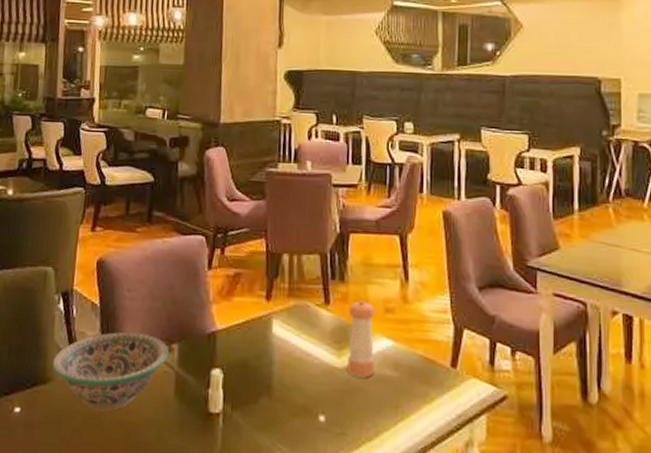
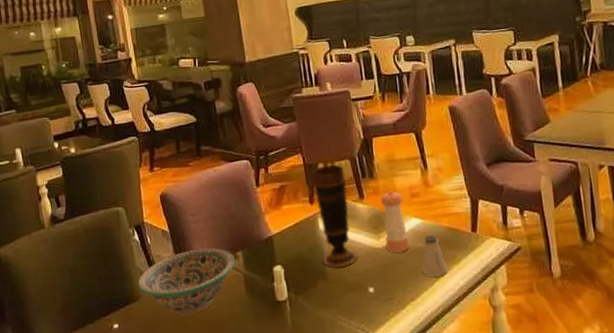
vase: none [271,256,312,385] -> present [312,164,358,268]
saltshaker: none [386,363,416,416] -> present [422,235,448,277]

